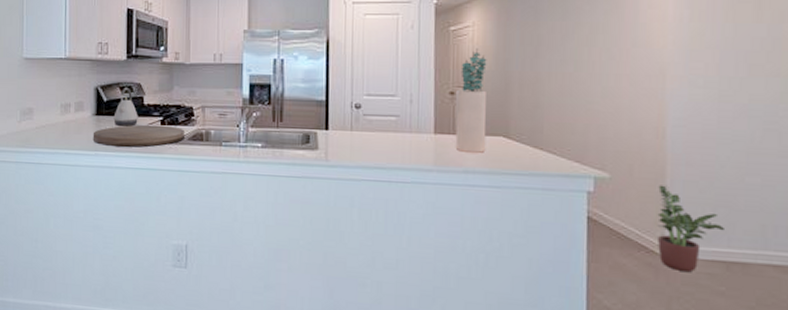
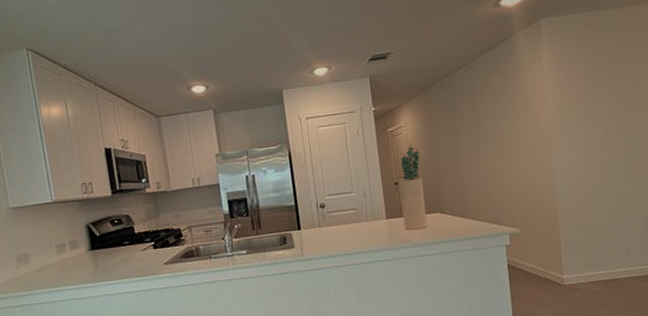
cutting board: present [92,124,184,147] -> none [91,248,177,276]
kettle: present [113,88,138,126] -> none [108,221,132,256]
potted plant: present [657,185,724,273] -> none [555,231,602,294]

